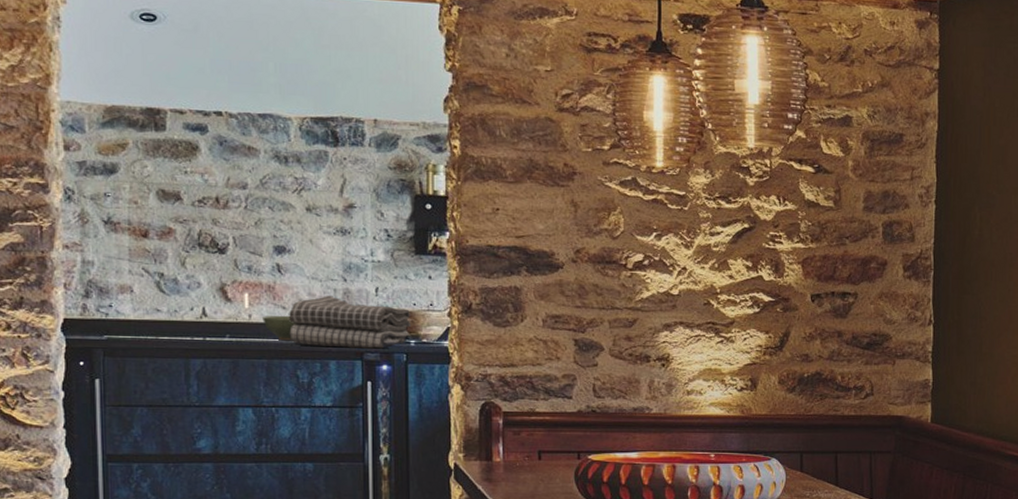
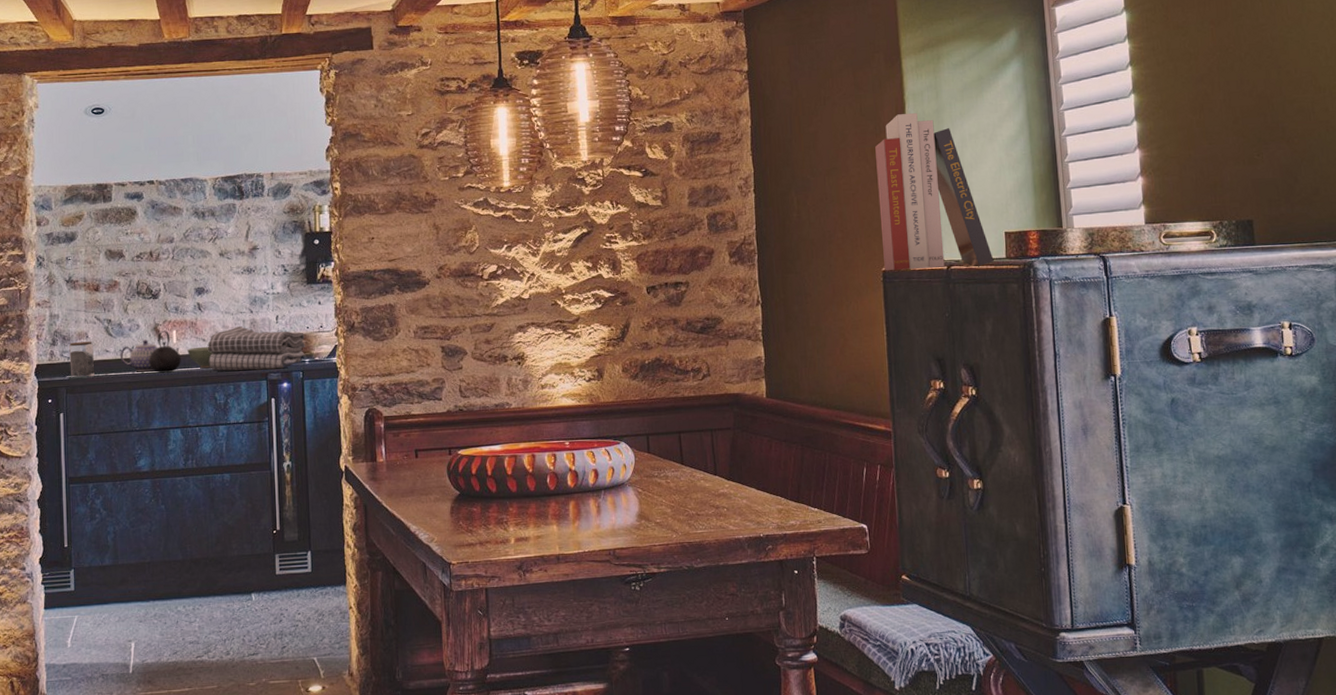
jar: none [108,296,142,339] -> present [69,341,95,378]
teapot: none [175,301,241,339] -> present [120,339,171,372]
kettle: none [212,292,254,342] -> present [148,331,181,373]

